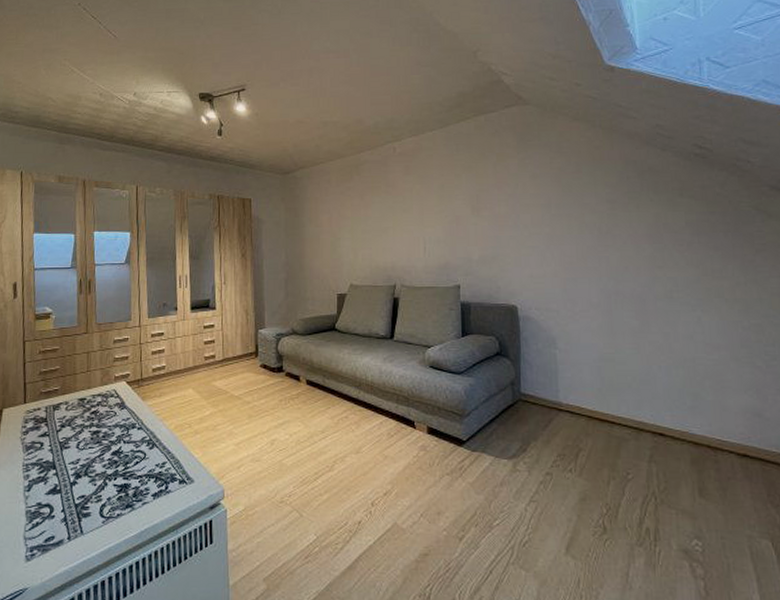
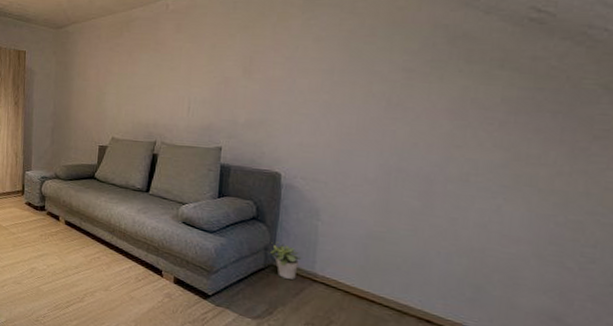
potted plant: none [514,375,546,411] -> present [267,241,302,279]

